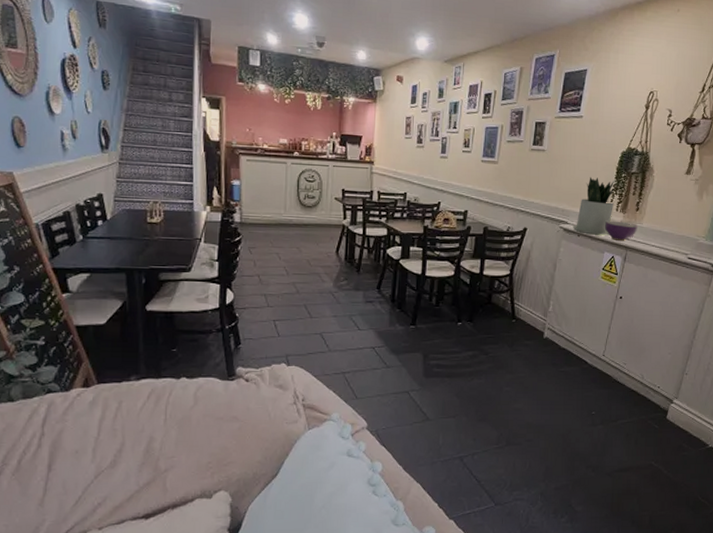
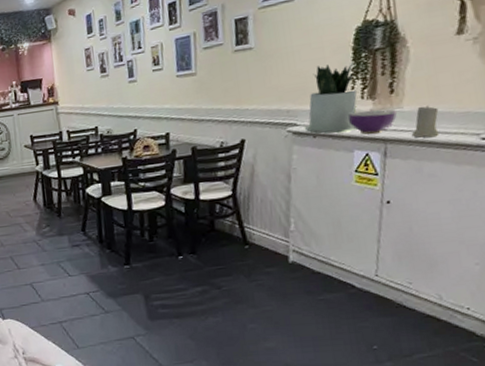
candle: none [644,225,665,251] -> present [411,105,439,138]

